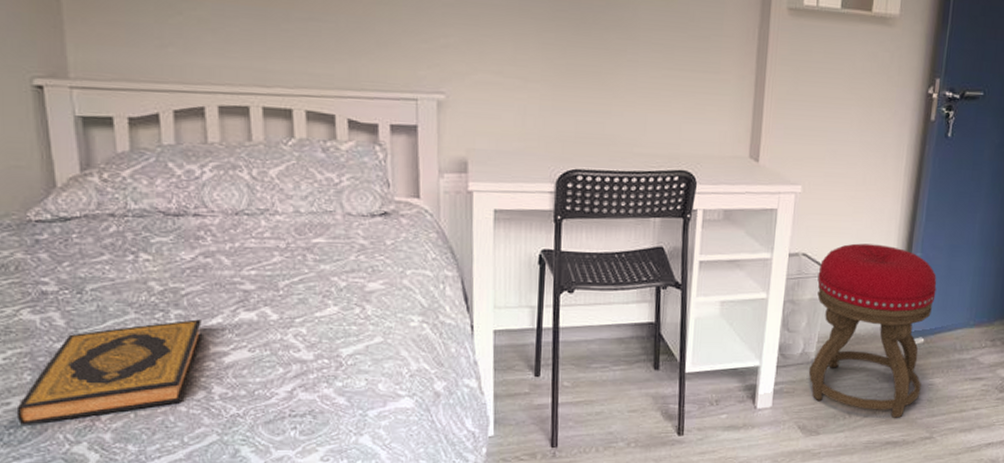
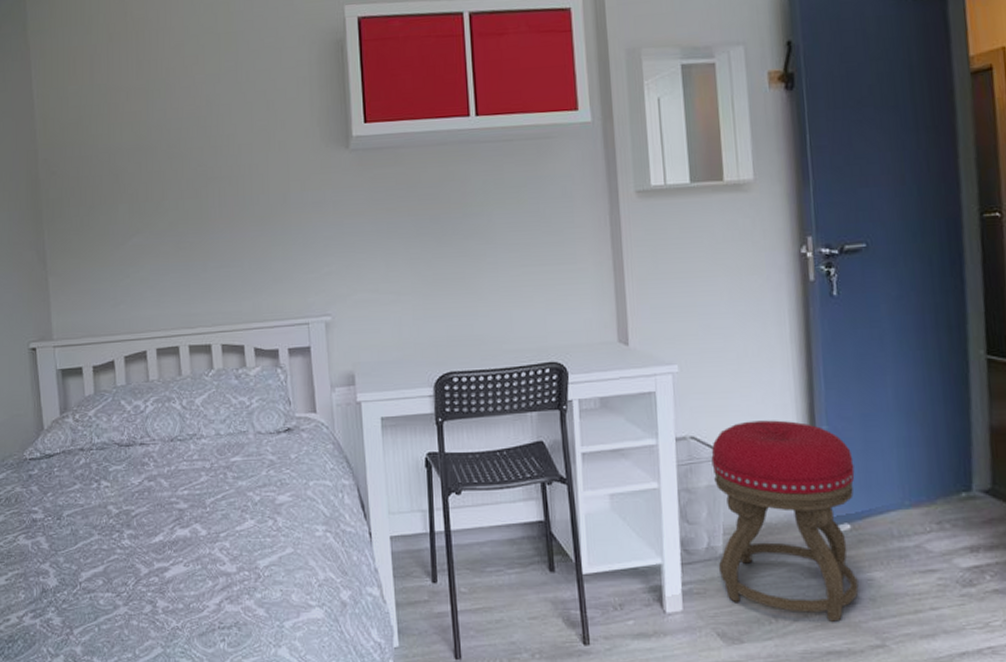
hardback book: present [16,319,203,425] -> none [14,538,149,640]

